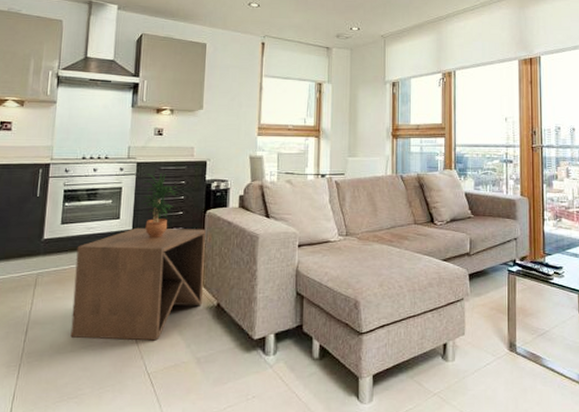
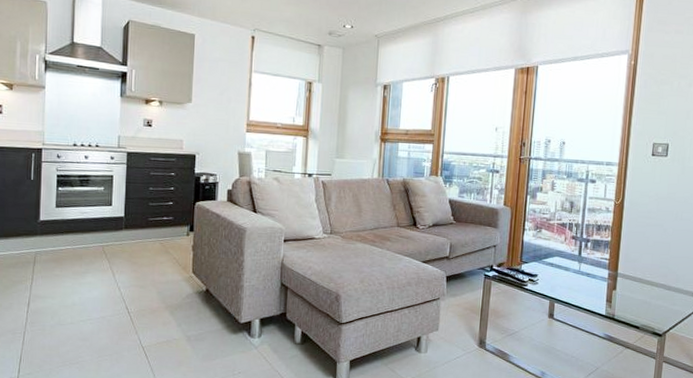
side table: present [70,227,206,341] -> none [70,214,195,319]
potted plant: present [142,173,179,237] -> none [133,163,169,225]

